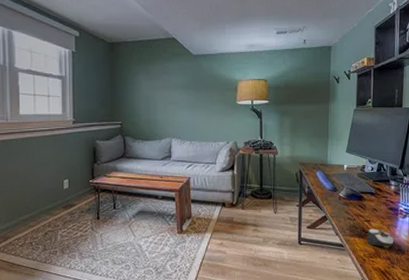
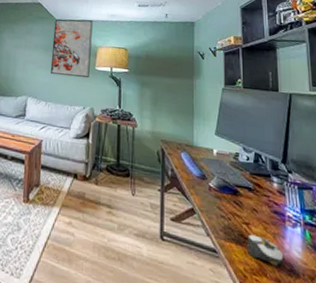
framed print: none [191,53,232,114] -> present [50,19,93,79]

